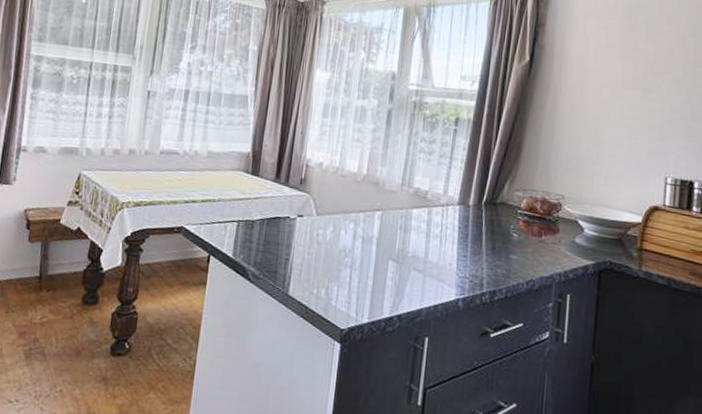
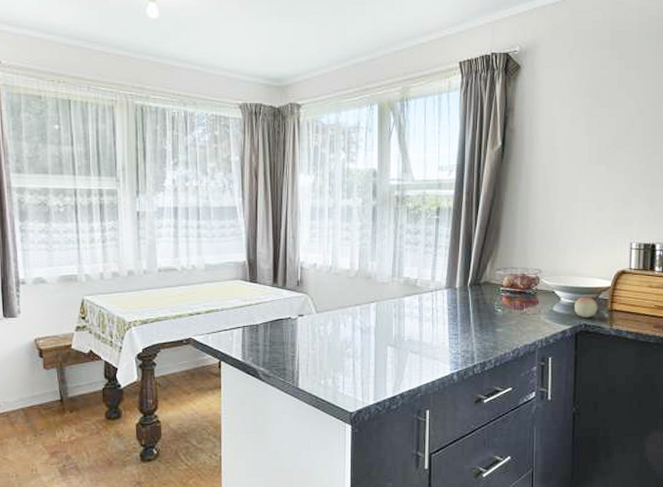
fruit: none [599,230,626,255] -> present [574,297,598,318]

